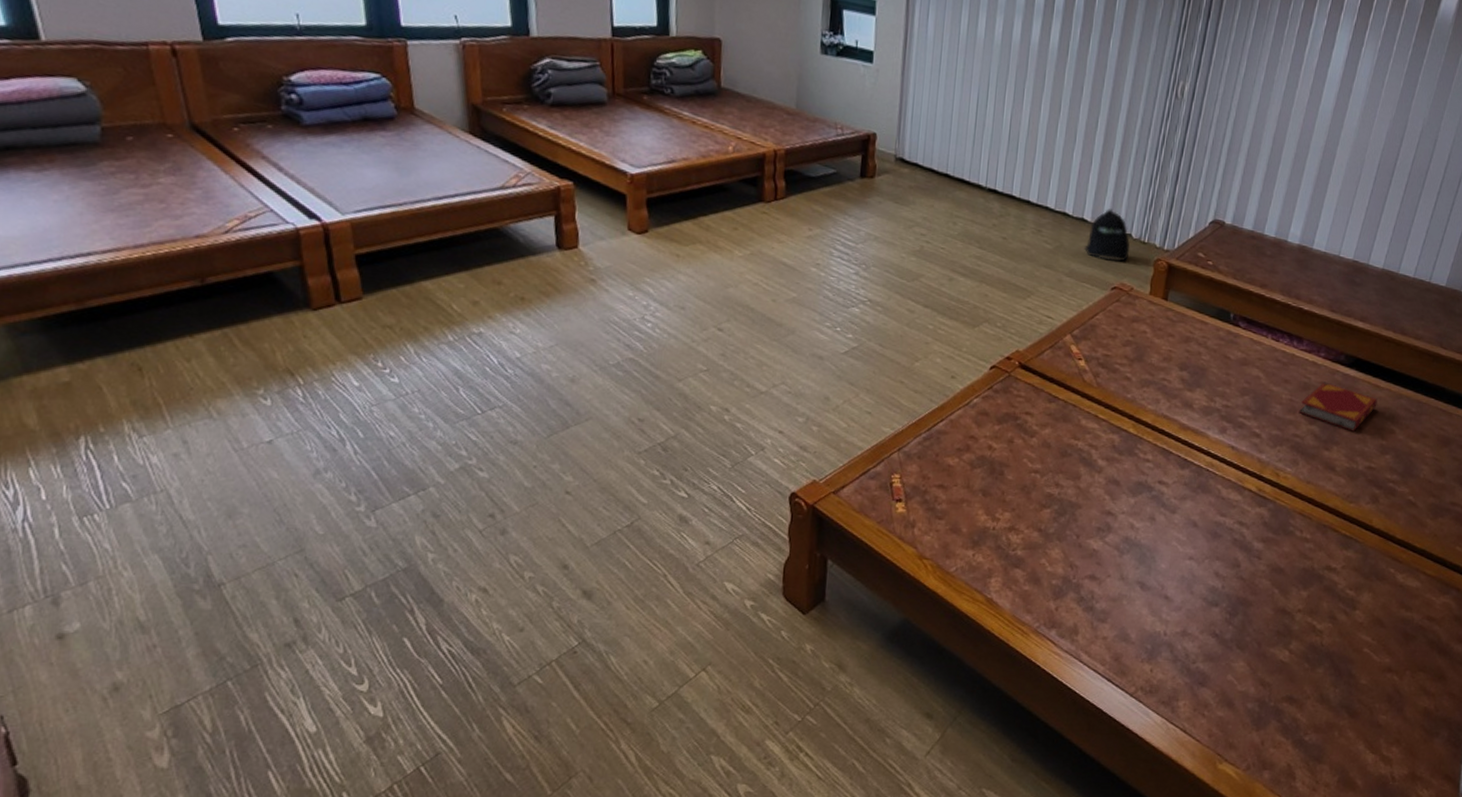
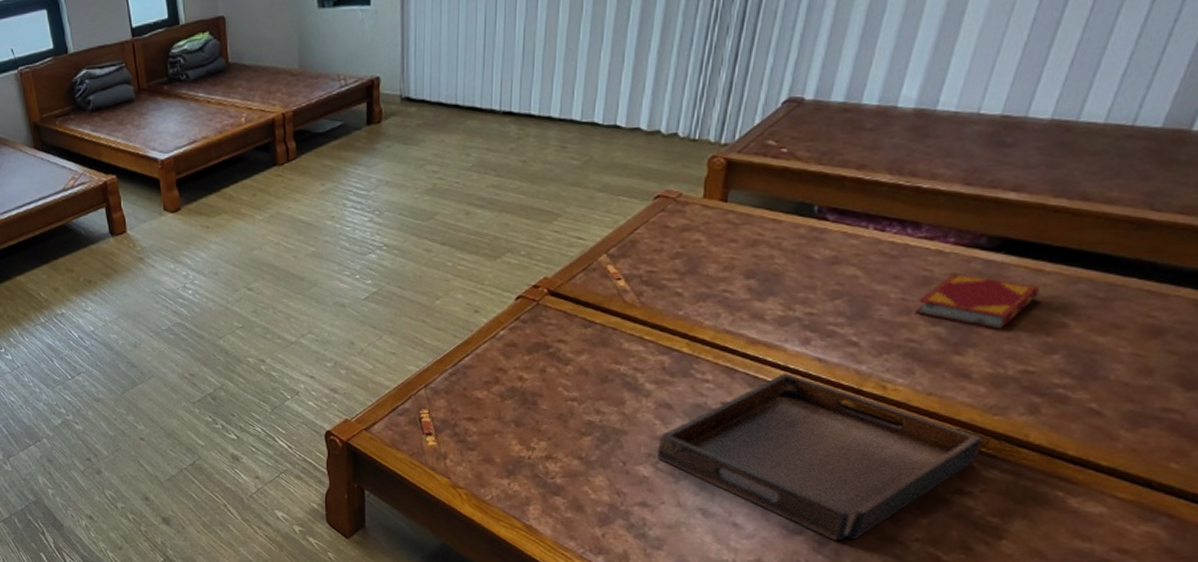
backpack: present [1084,209,1130,261] -> none [618,108,677,167]
serving tray: none [1105,457,1344,613] -> present [656,373,984,542]

